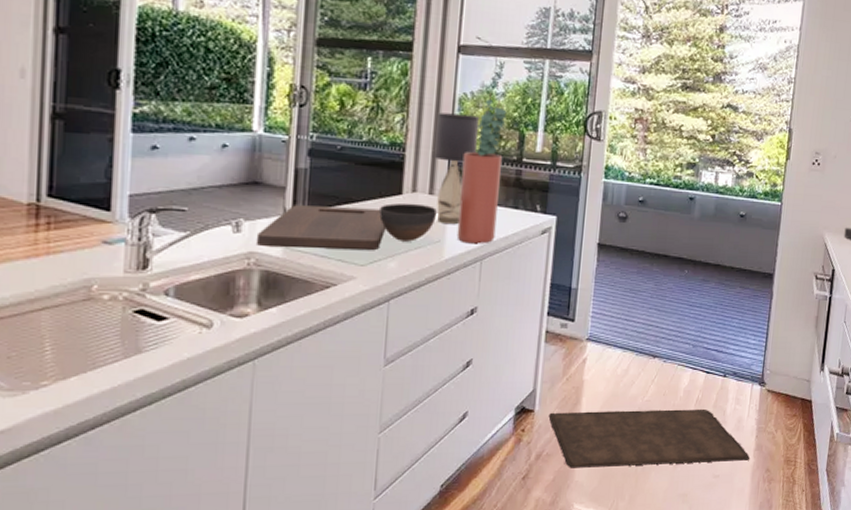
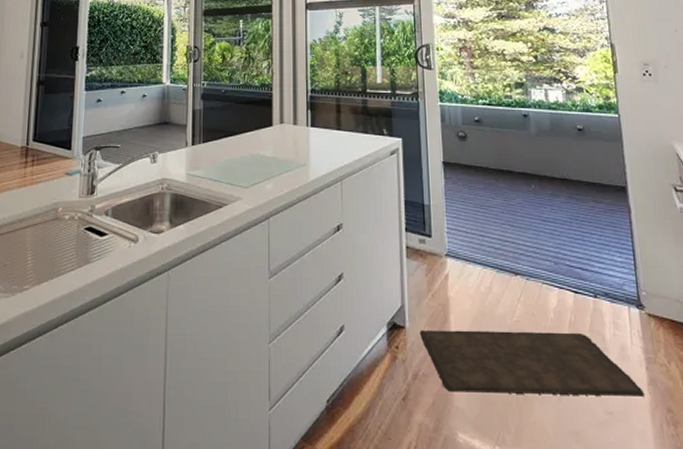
cutting board: present [256,205,385,250] -> none [167,139,261,174]
bowl: present [379,203,437,242] -> none [256,133,301,166]
table lamp: present [433,112,480,224] -> none [294,57,328,149]
vase: present [456,92,507,244] -> none [317,37,351,166]

